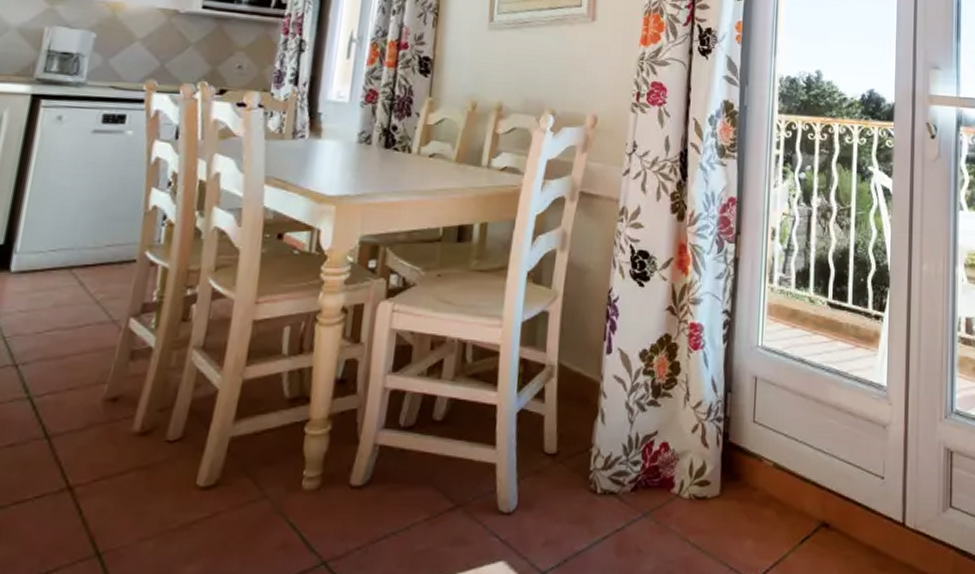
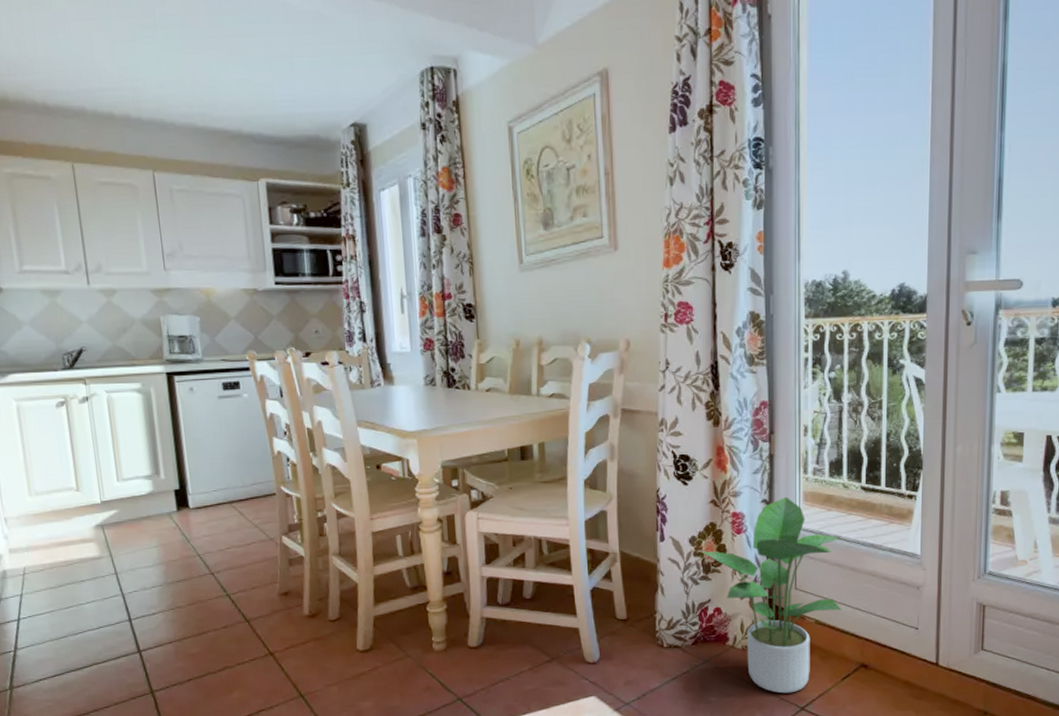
potted plant: none [652,308,802,561] -> present [701,496,841,694]

